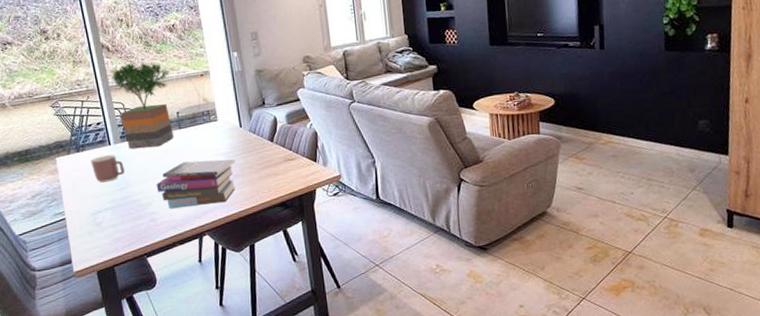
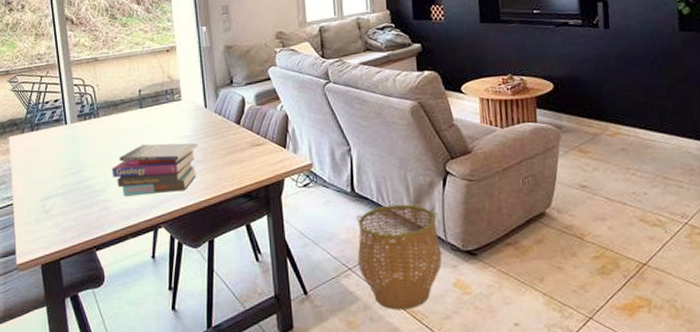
mug: present [90,155,125,183] -> none [45,135,79,165]
potted tree: present [111,63,174,149] -> none [73,37,134,129]
basket: none [381,208,458,298] -> present [356,204,442,310]

